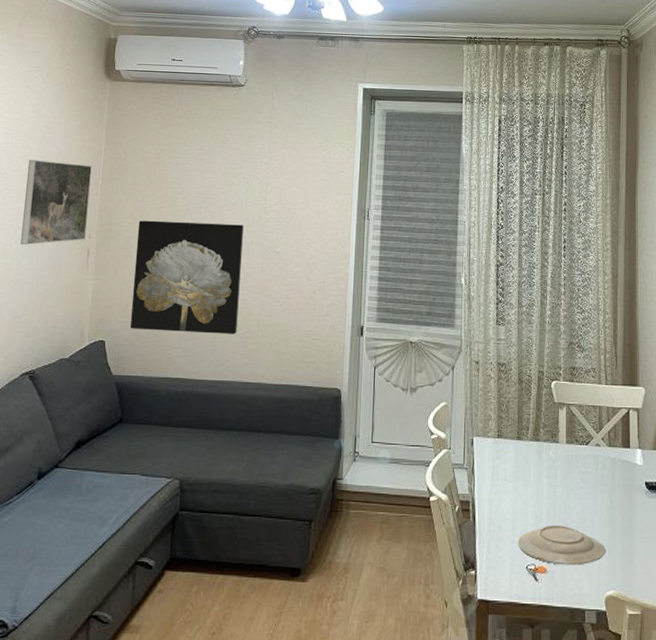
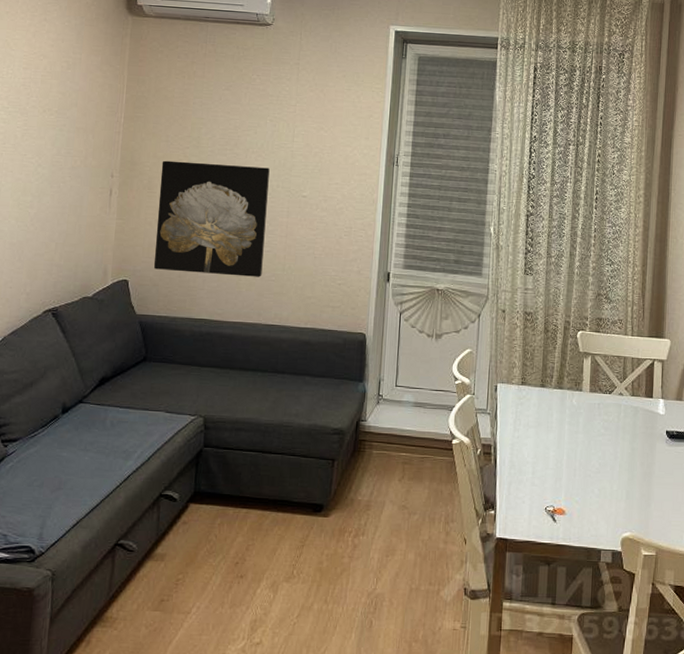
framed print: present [20,159,92,246] -> none [41,95,114,183]
plate: present [518,525,605,565] -> none [538,470,624,508]

